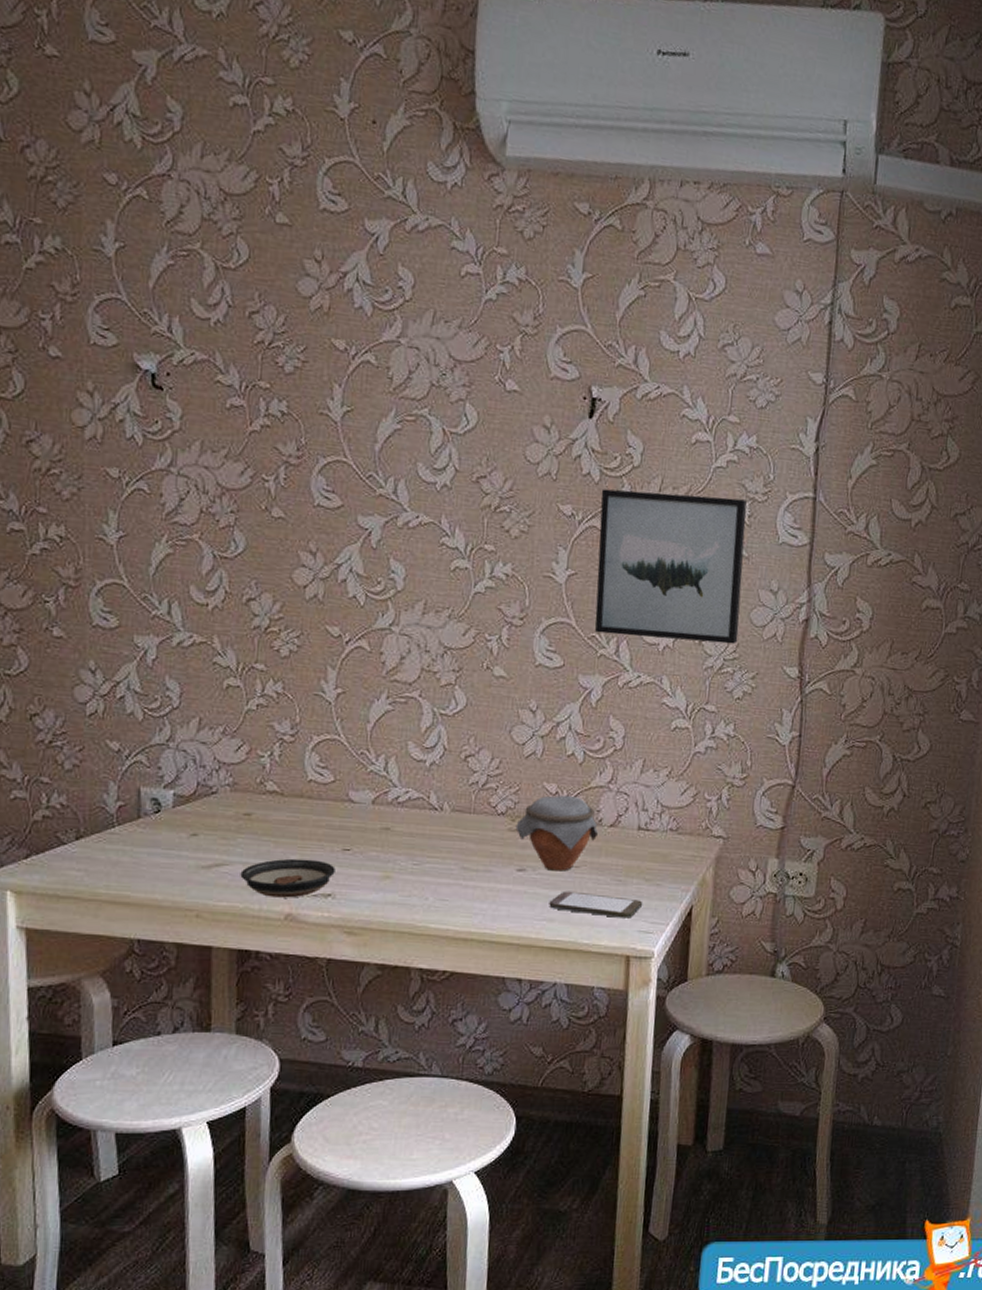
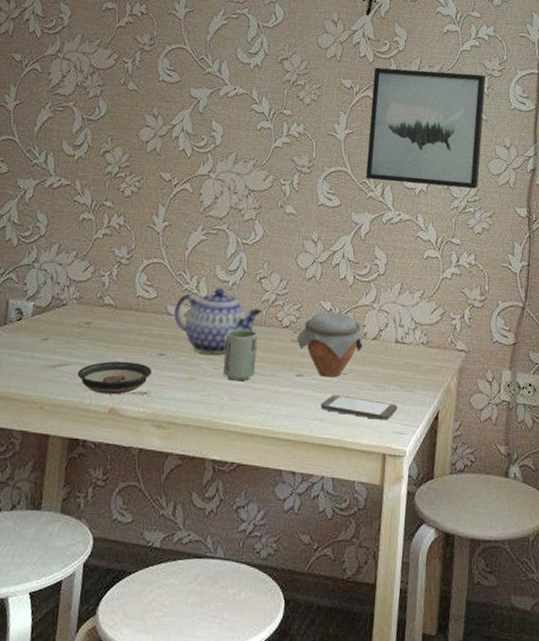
teapot: none [358,769,471,848] -> present [174,288,263,355]
cup: none [425,817,467,879] -> present [223,328,258,381]

